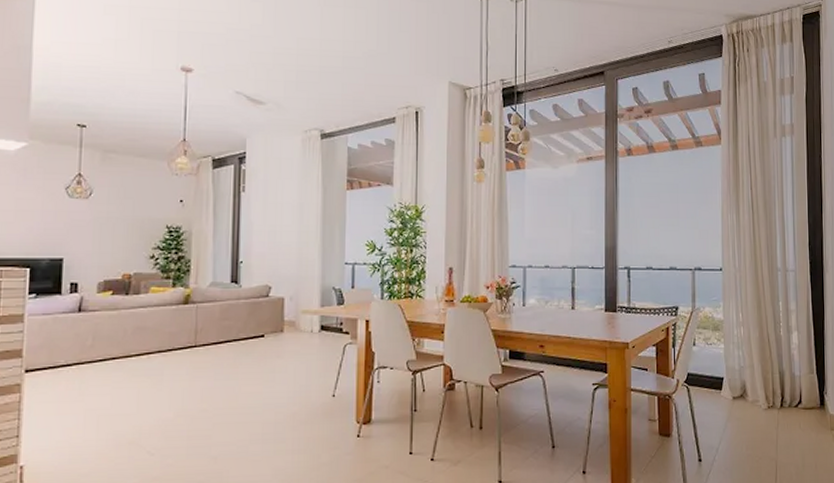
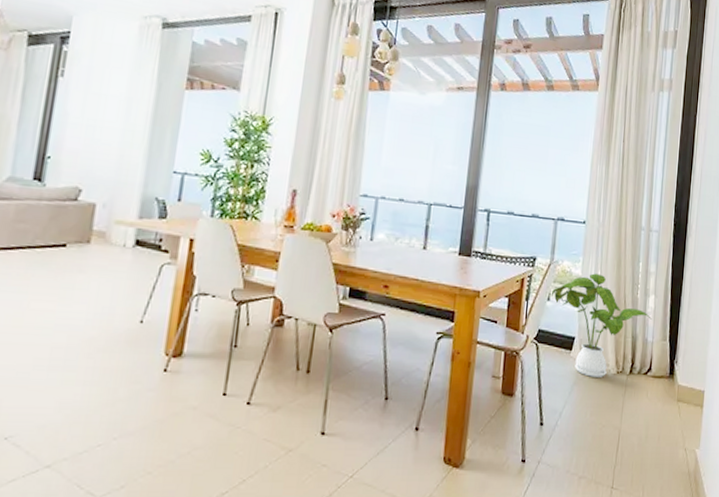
house plant: none [696,316,798,413] -> present [550,273,653,377]

